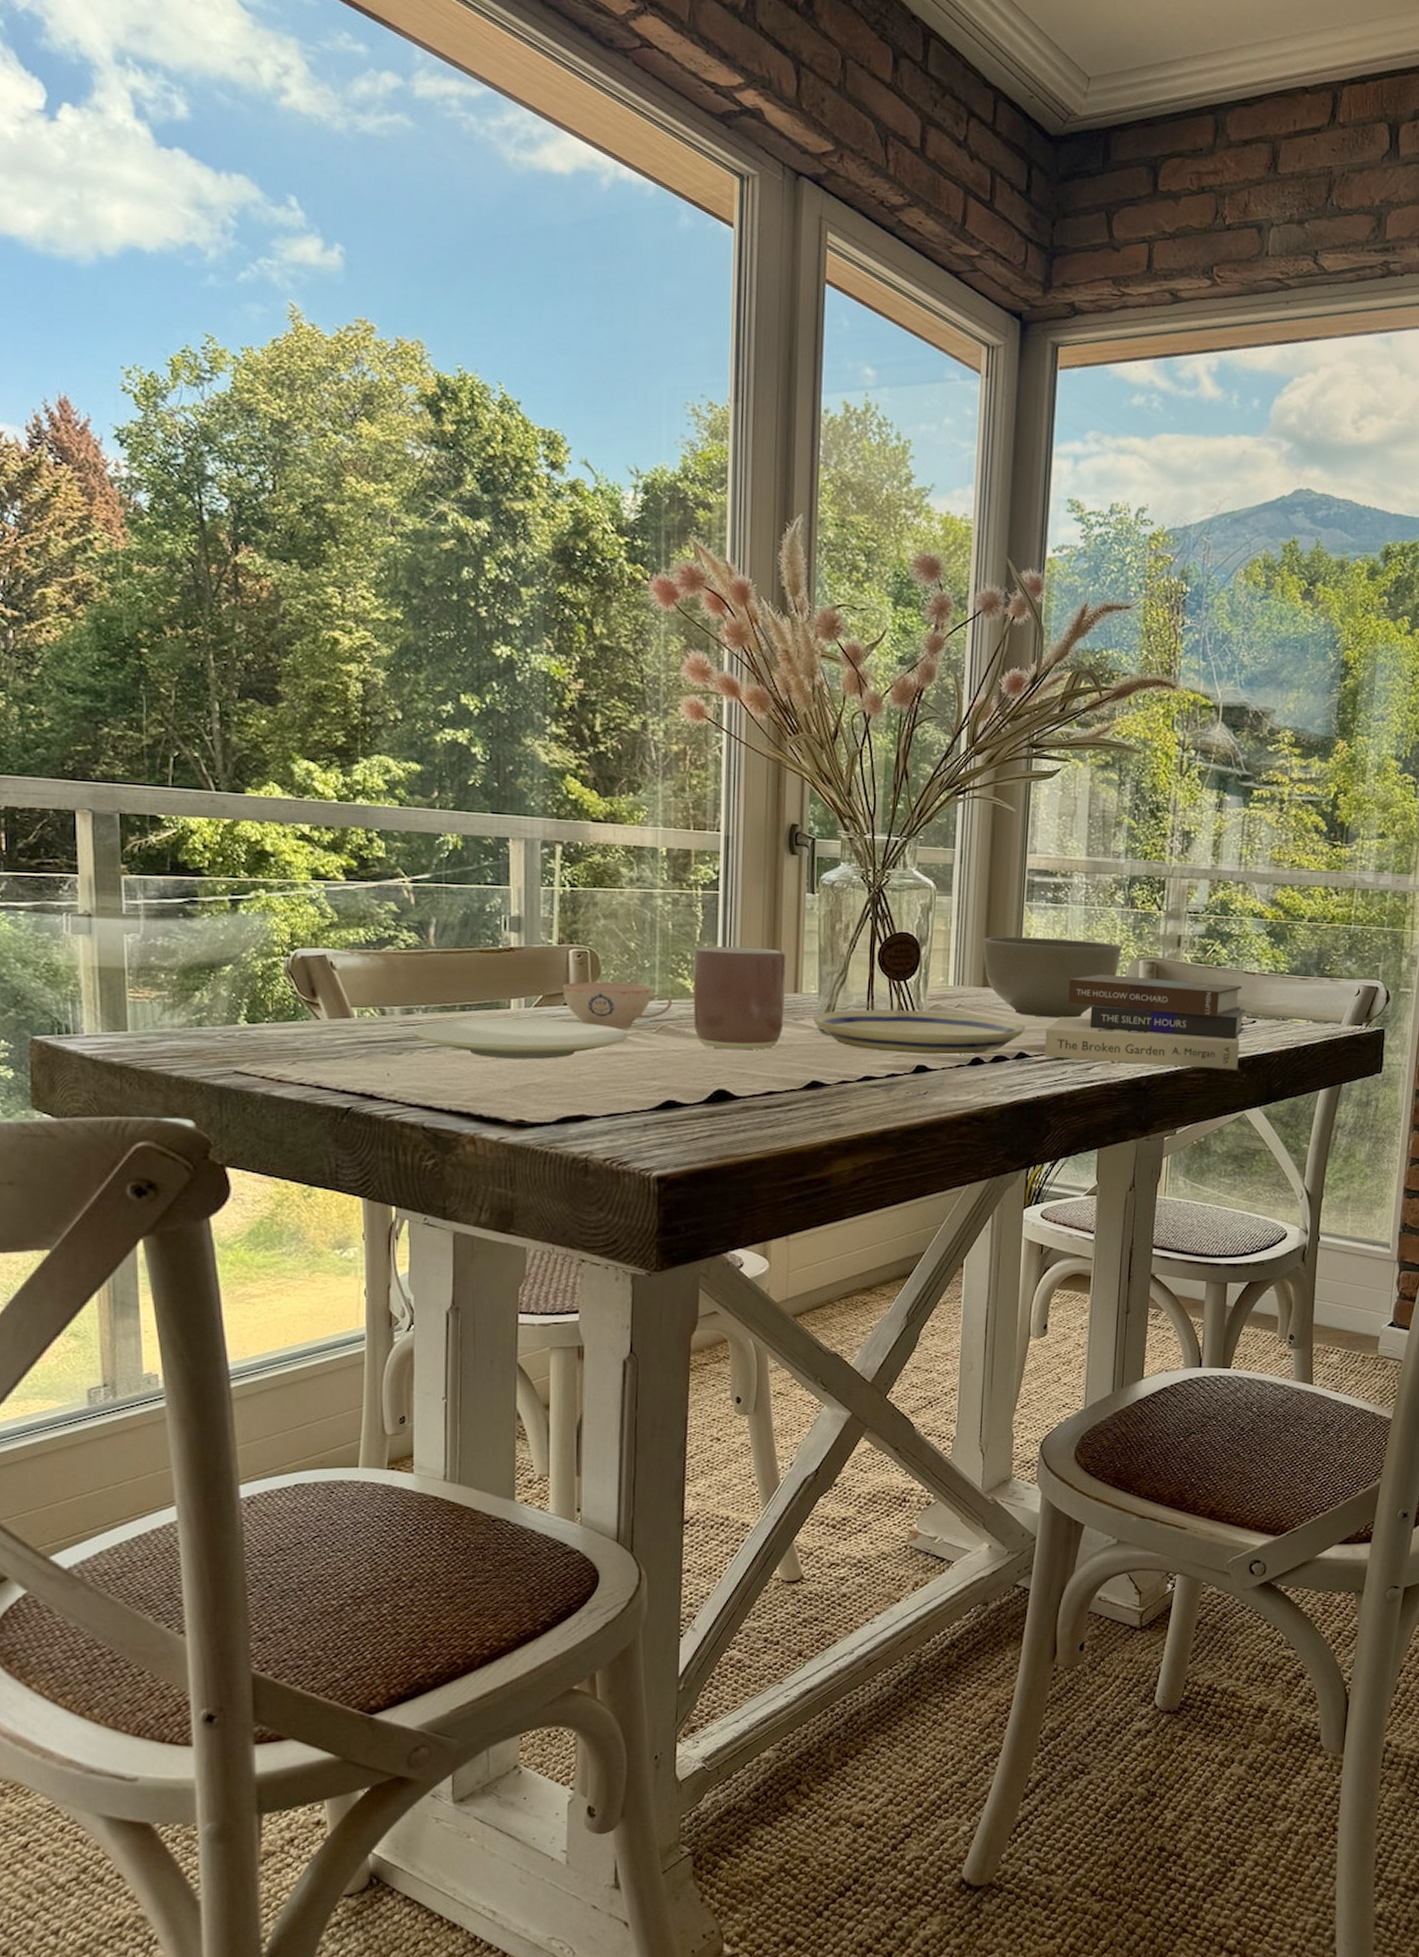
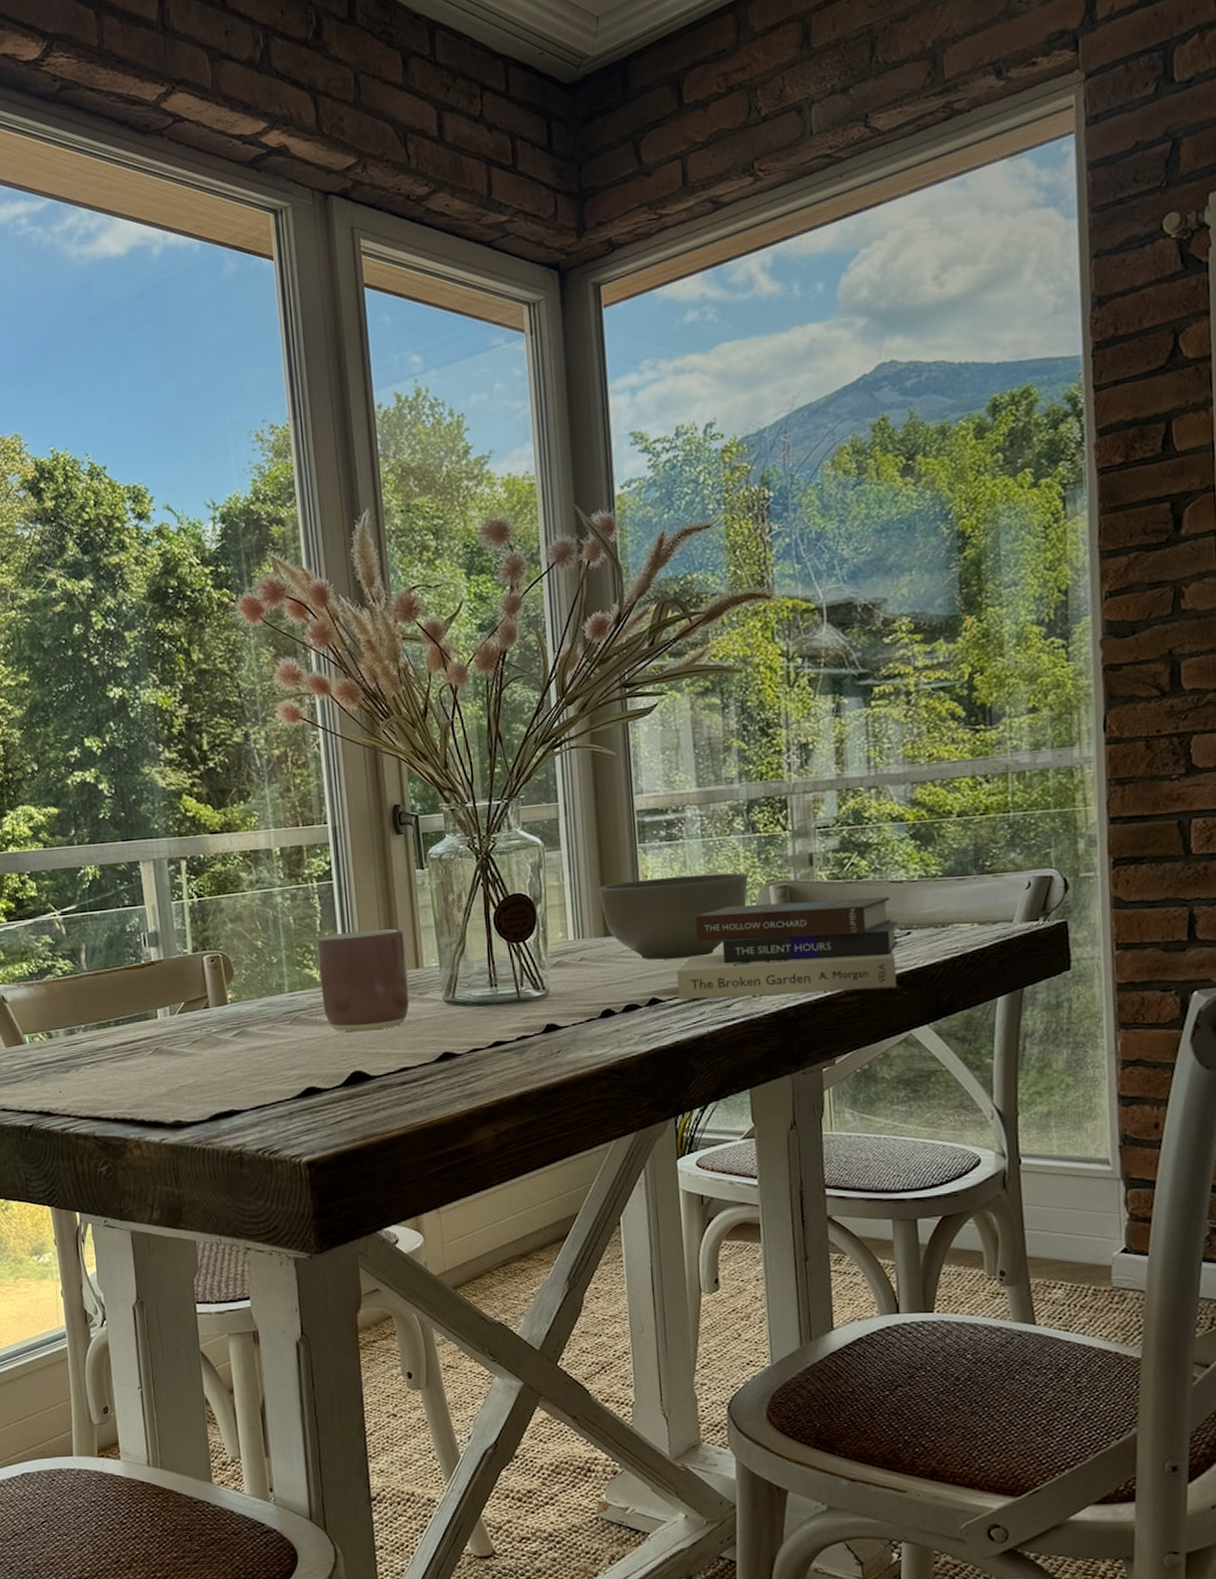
plate: present [412,1018,629,1060] -> none [76,1022,266,1066]
teacup: present [561,981,672,1029] -> none [200,979,302,1025]
plate: present [813,1009,1025,1055] -> none [437,966,655,1015]

